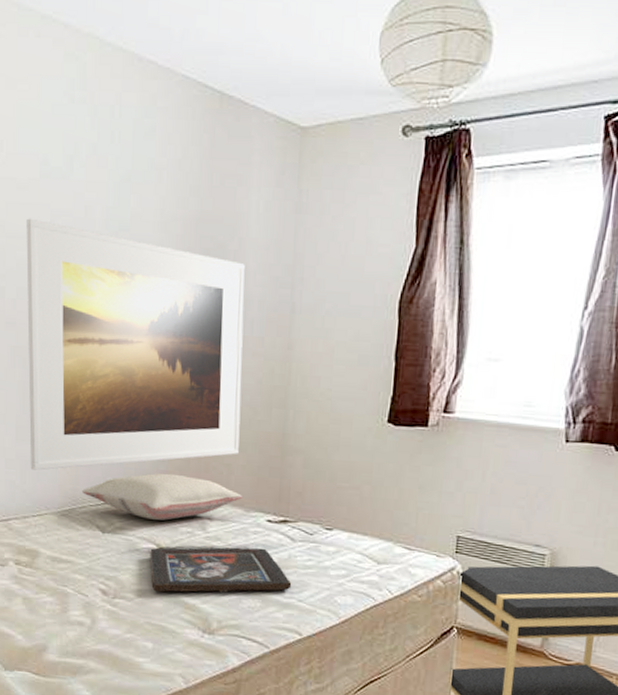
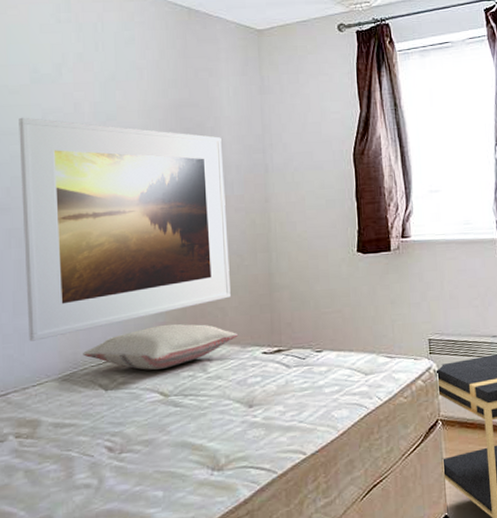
religious icon: present [149,547,292,594] -> none [154,378,292,439]

